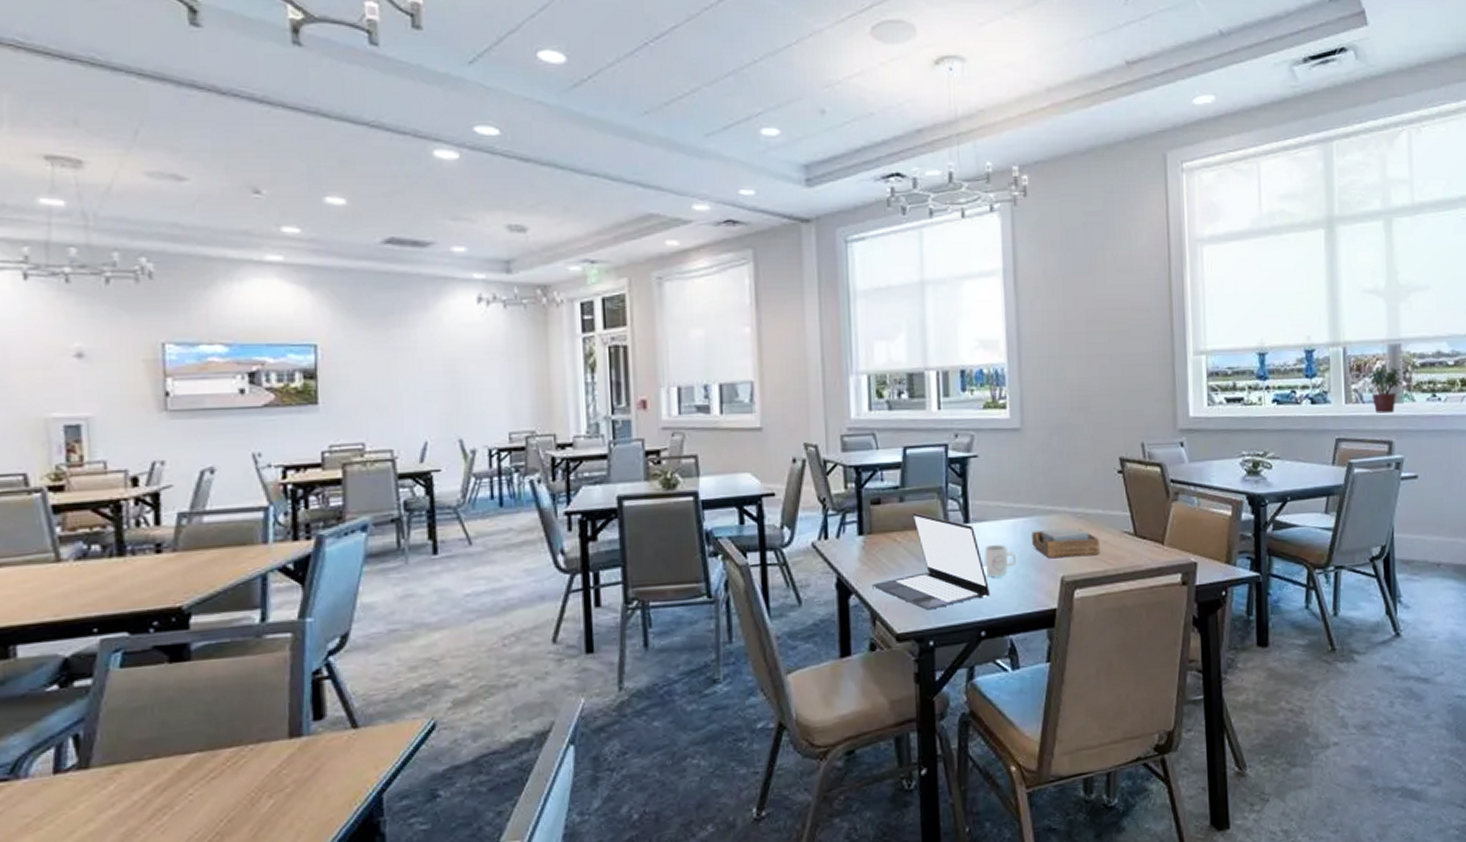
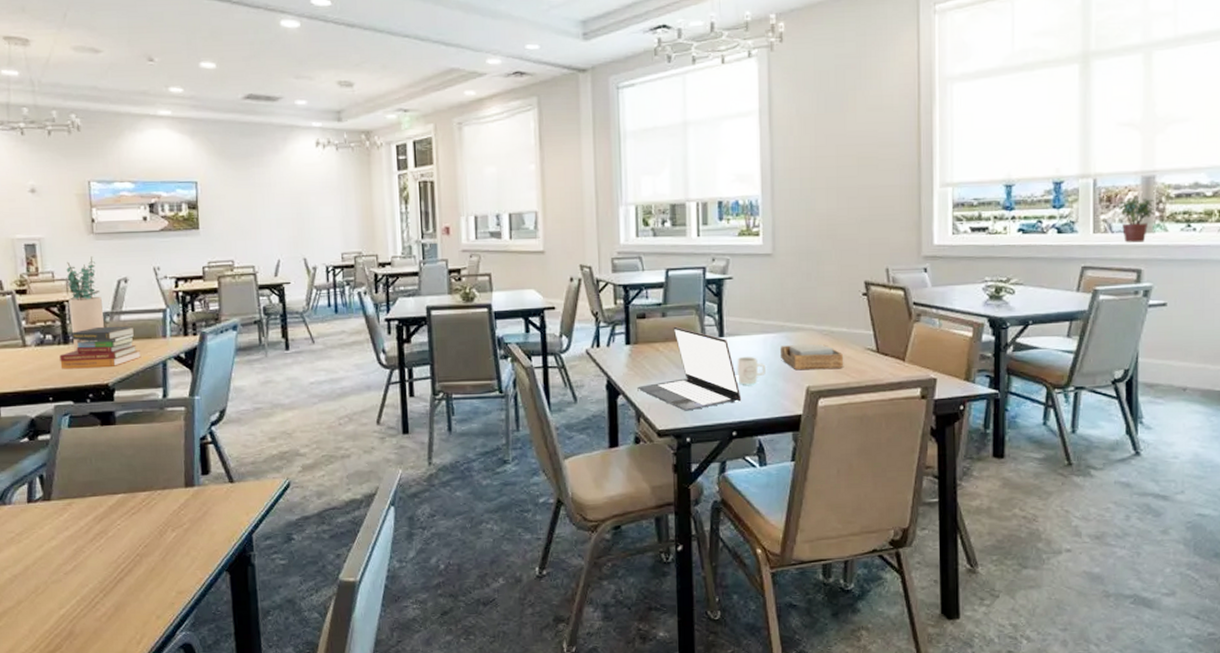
books: none [111,530,230,589] -> present [59,326,140,368]
vase: none [125,440,180,565] -> present [66,256,105,351]

